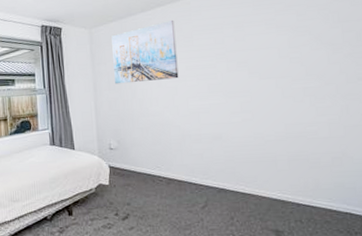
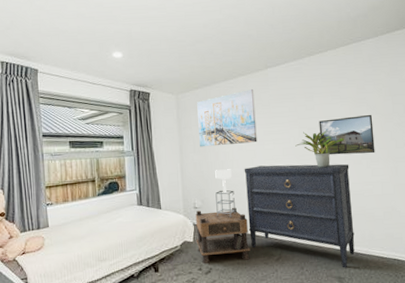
nightstand: none [111,149,172,210] -> present [195,207,251,265]
table lamp: none [132,107,155,161] -> present [215,169,236,218]
dresser: none [164,101,296,221] -> present [244,164,355,268]
potted plant: none [223,64,283,107] -> present [295,130,345,168]
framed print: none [250,44,321,92] -> present [319,114,375,155]

